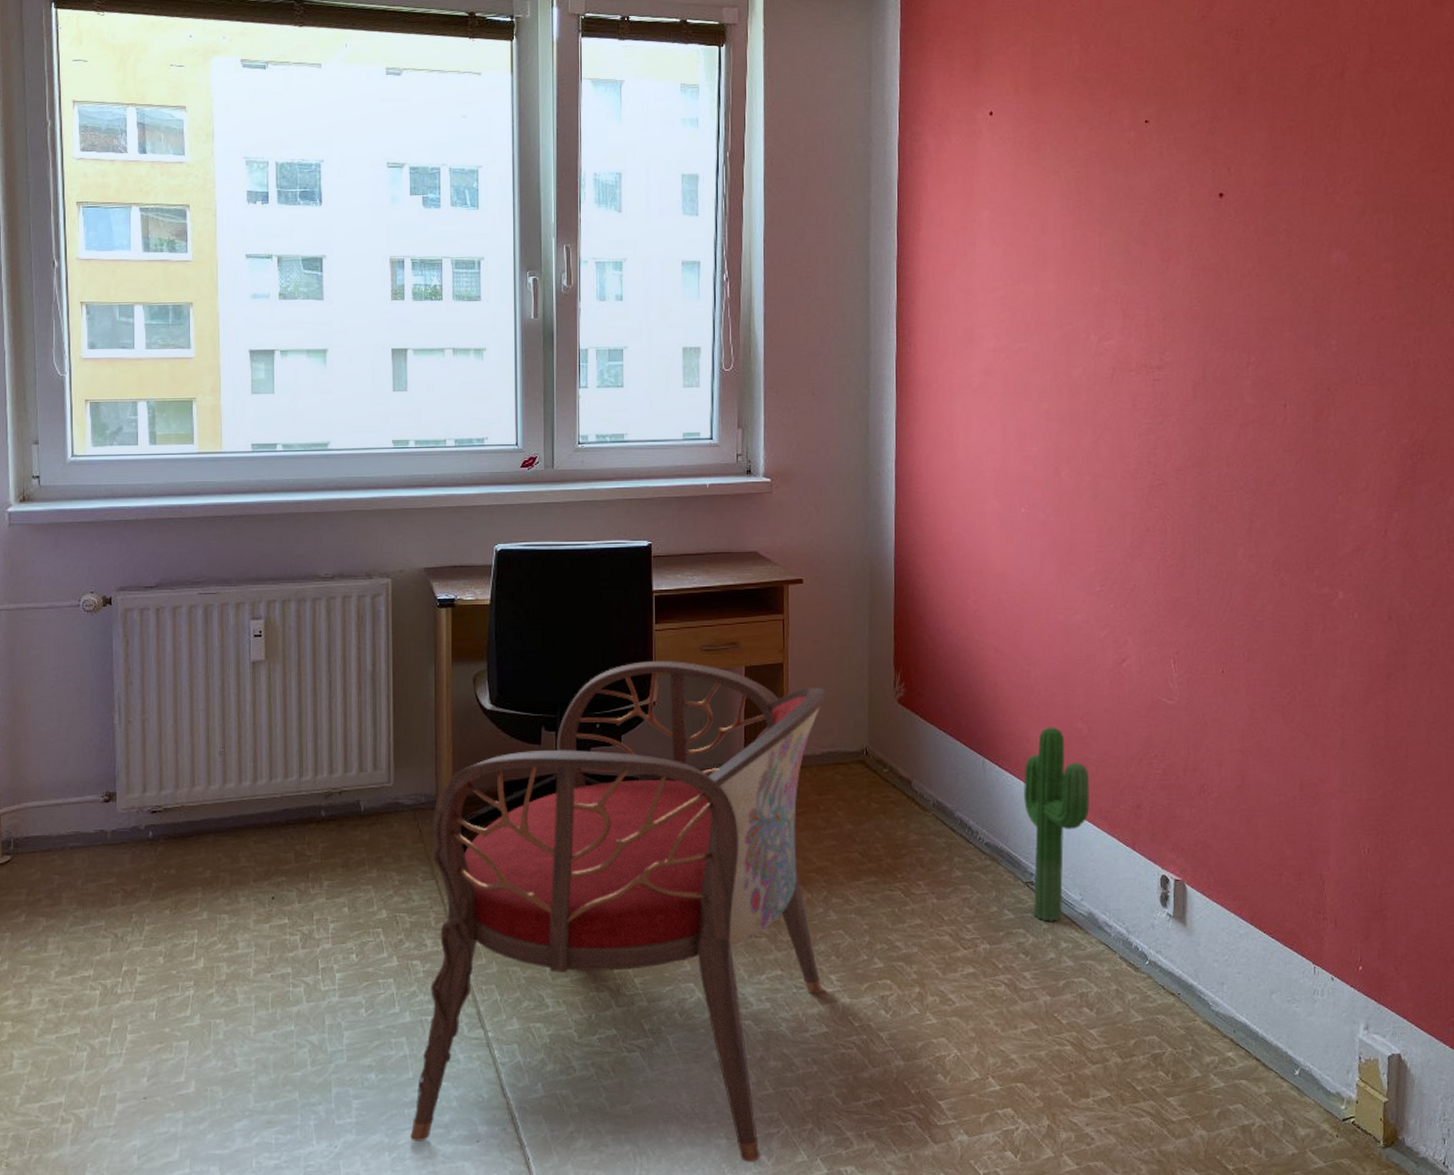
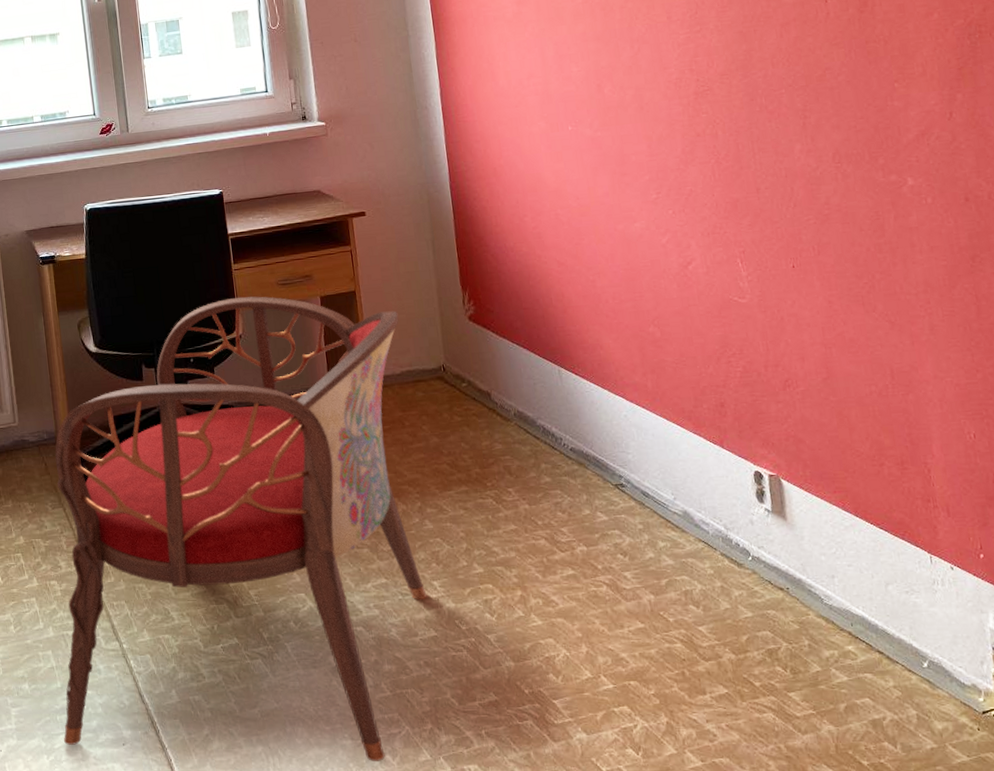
decorative plant: present [1023,727,1089,922] -> none [600,332,672,522]

